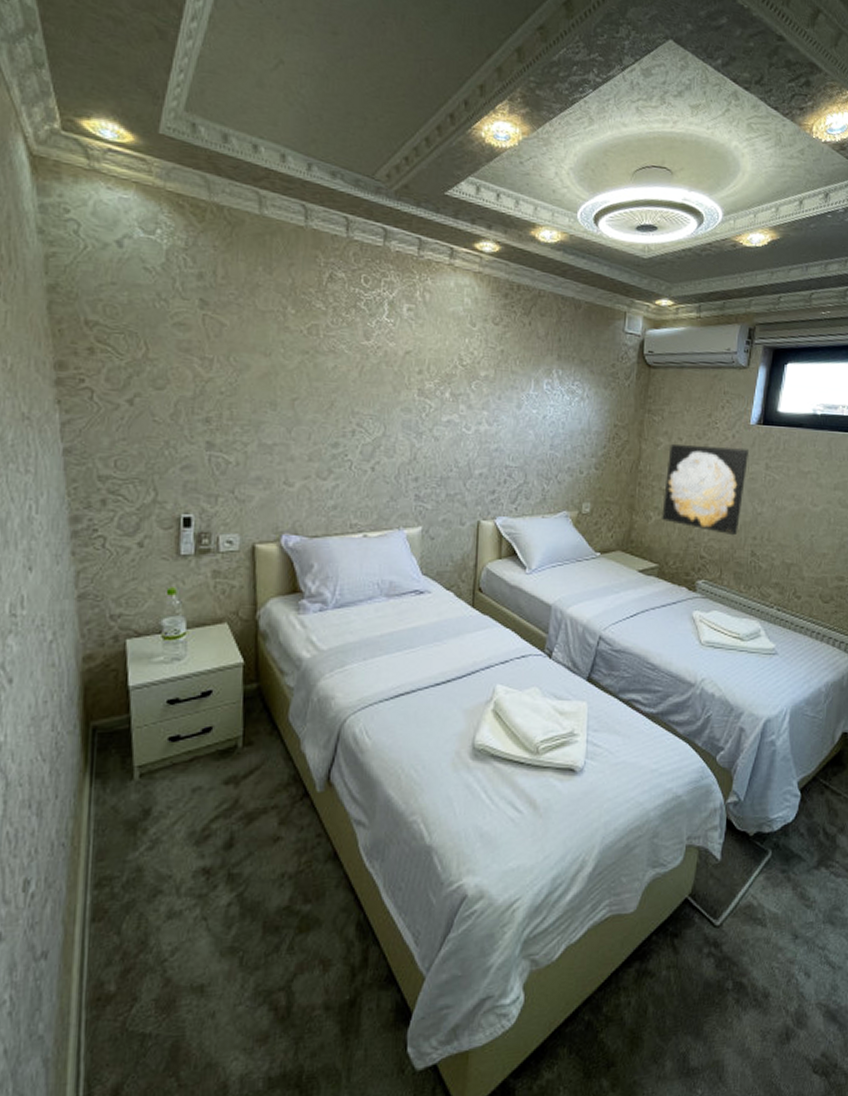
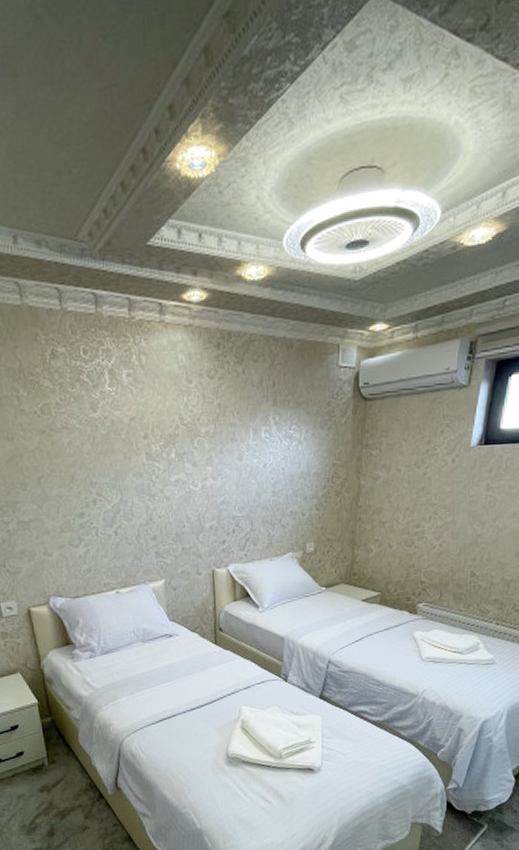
wall art: present [662,444,748,536] -> none [383,471,469,560]

